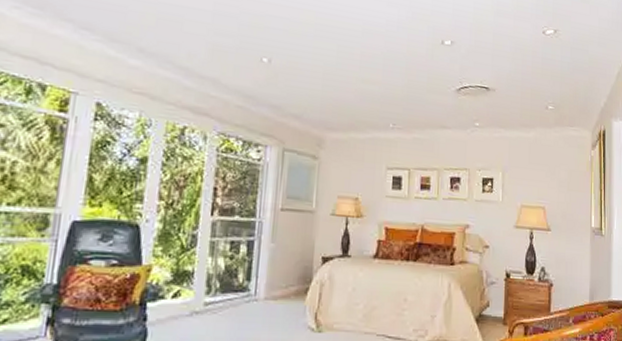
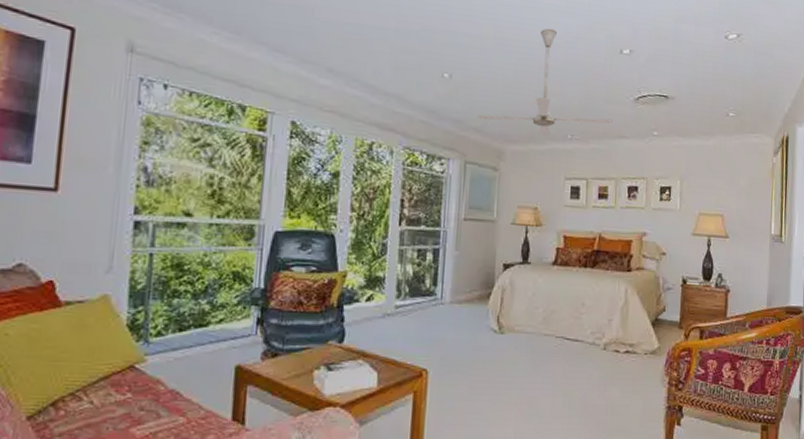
ceiling fan: none [297,16,435,125] -> present [477,28,613,137]

